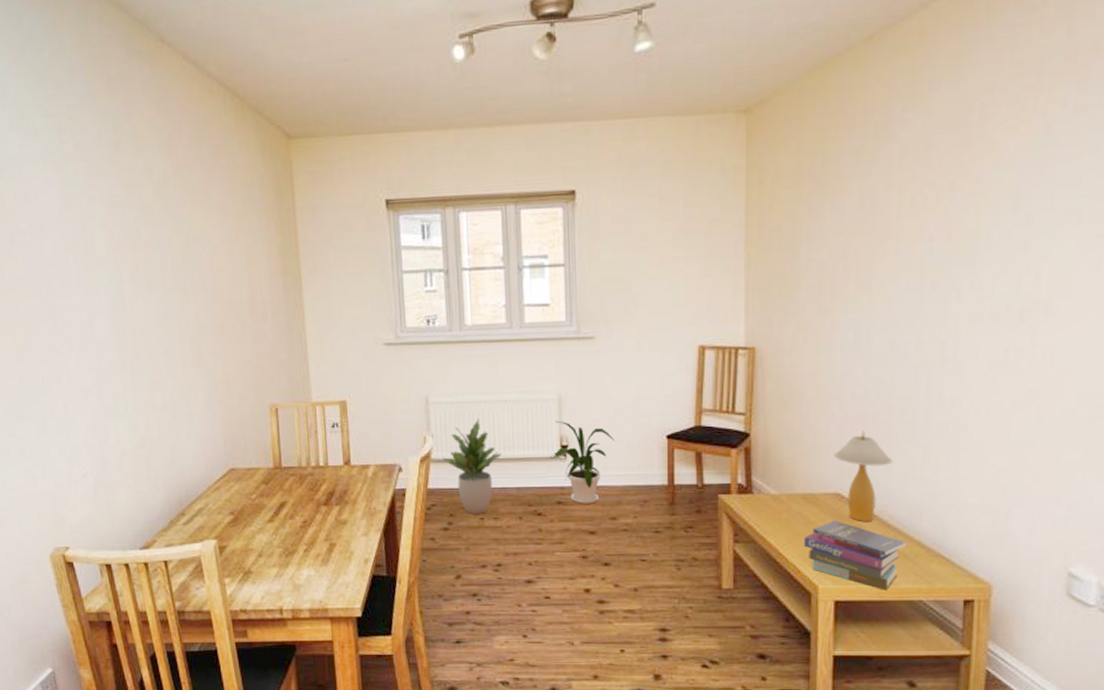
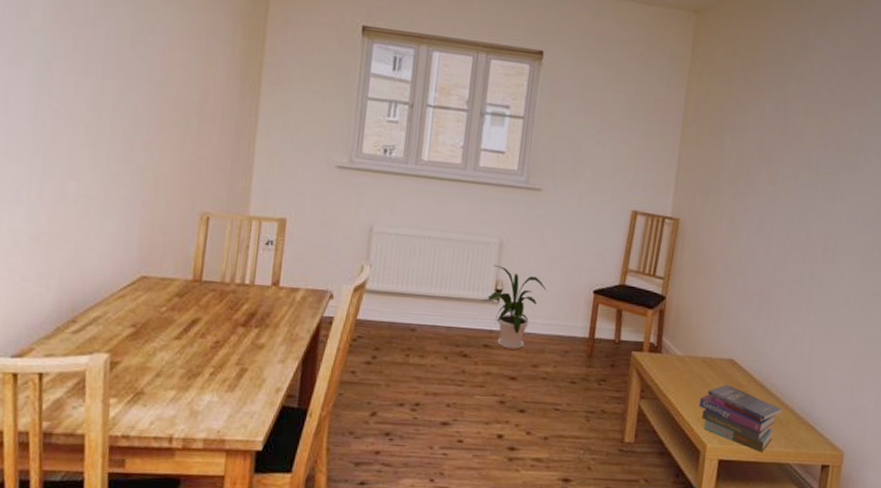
potted plant: present [443,419,502,514] -> none [377,254,437,350]
table lamp: present [834,430,893,521] -> none [732,305,779,388]

